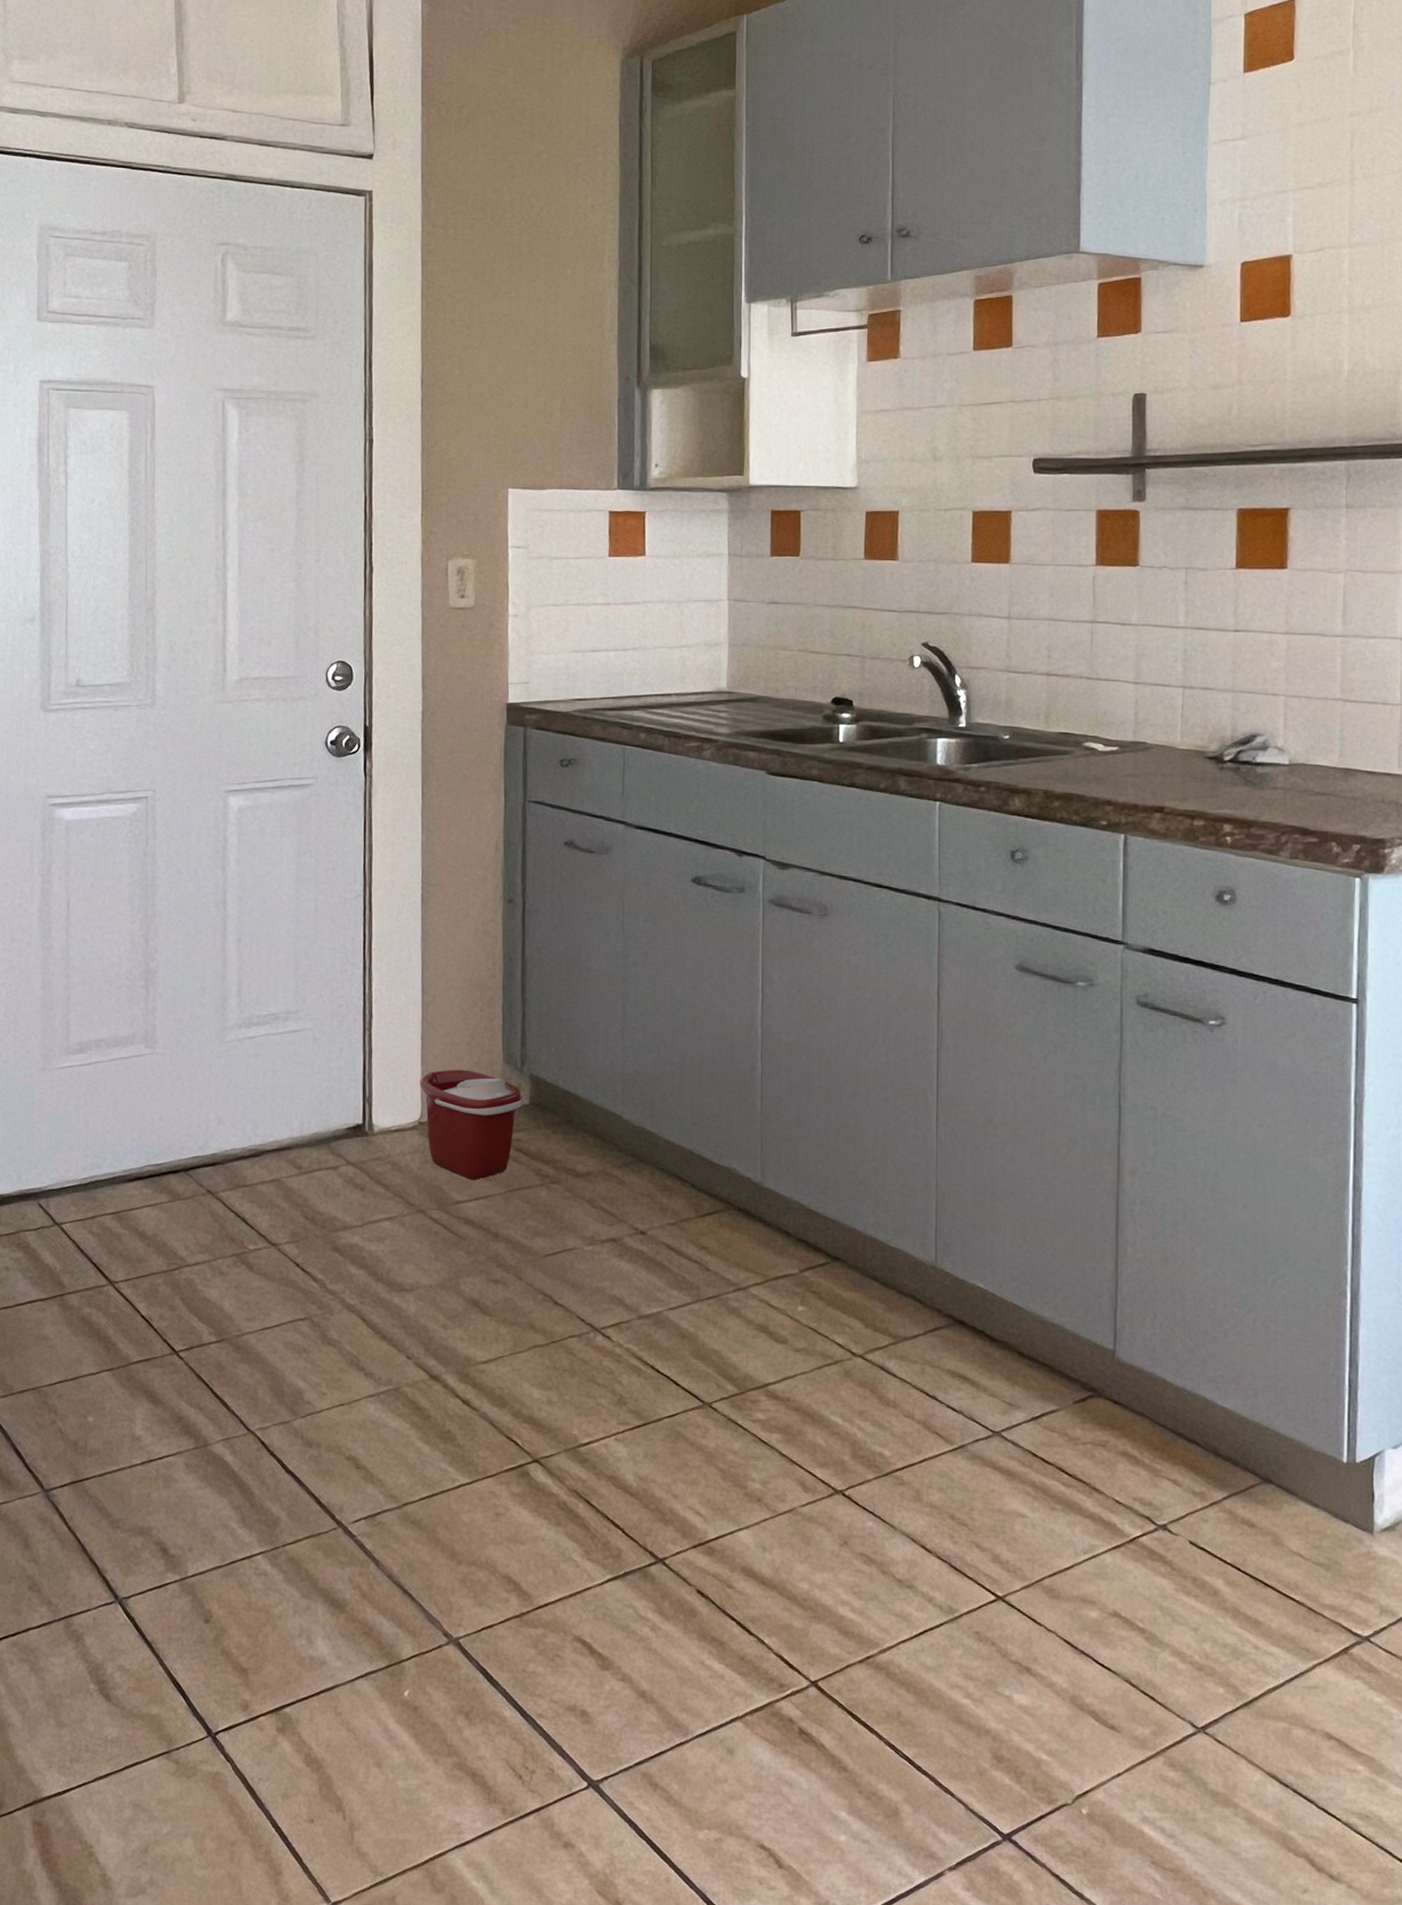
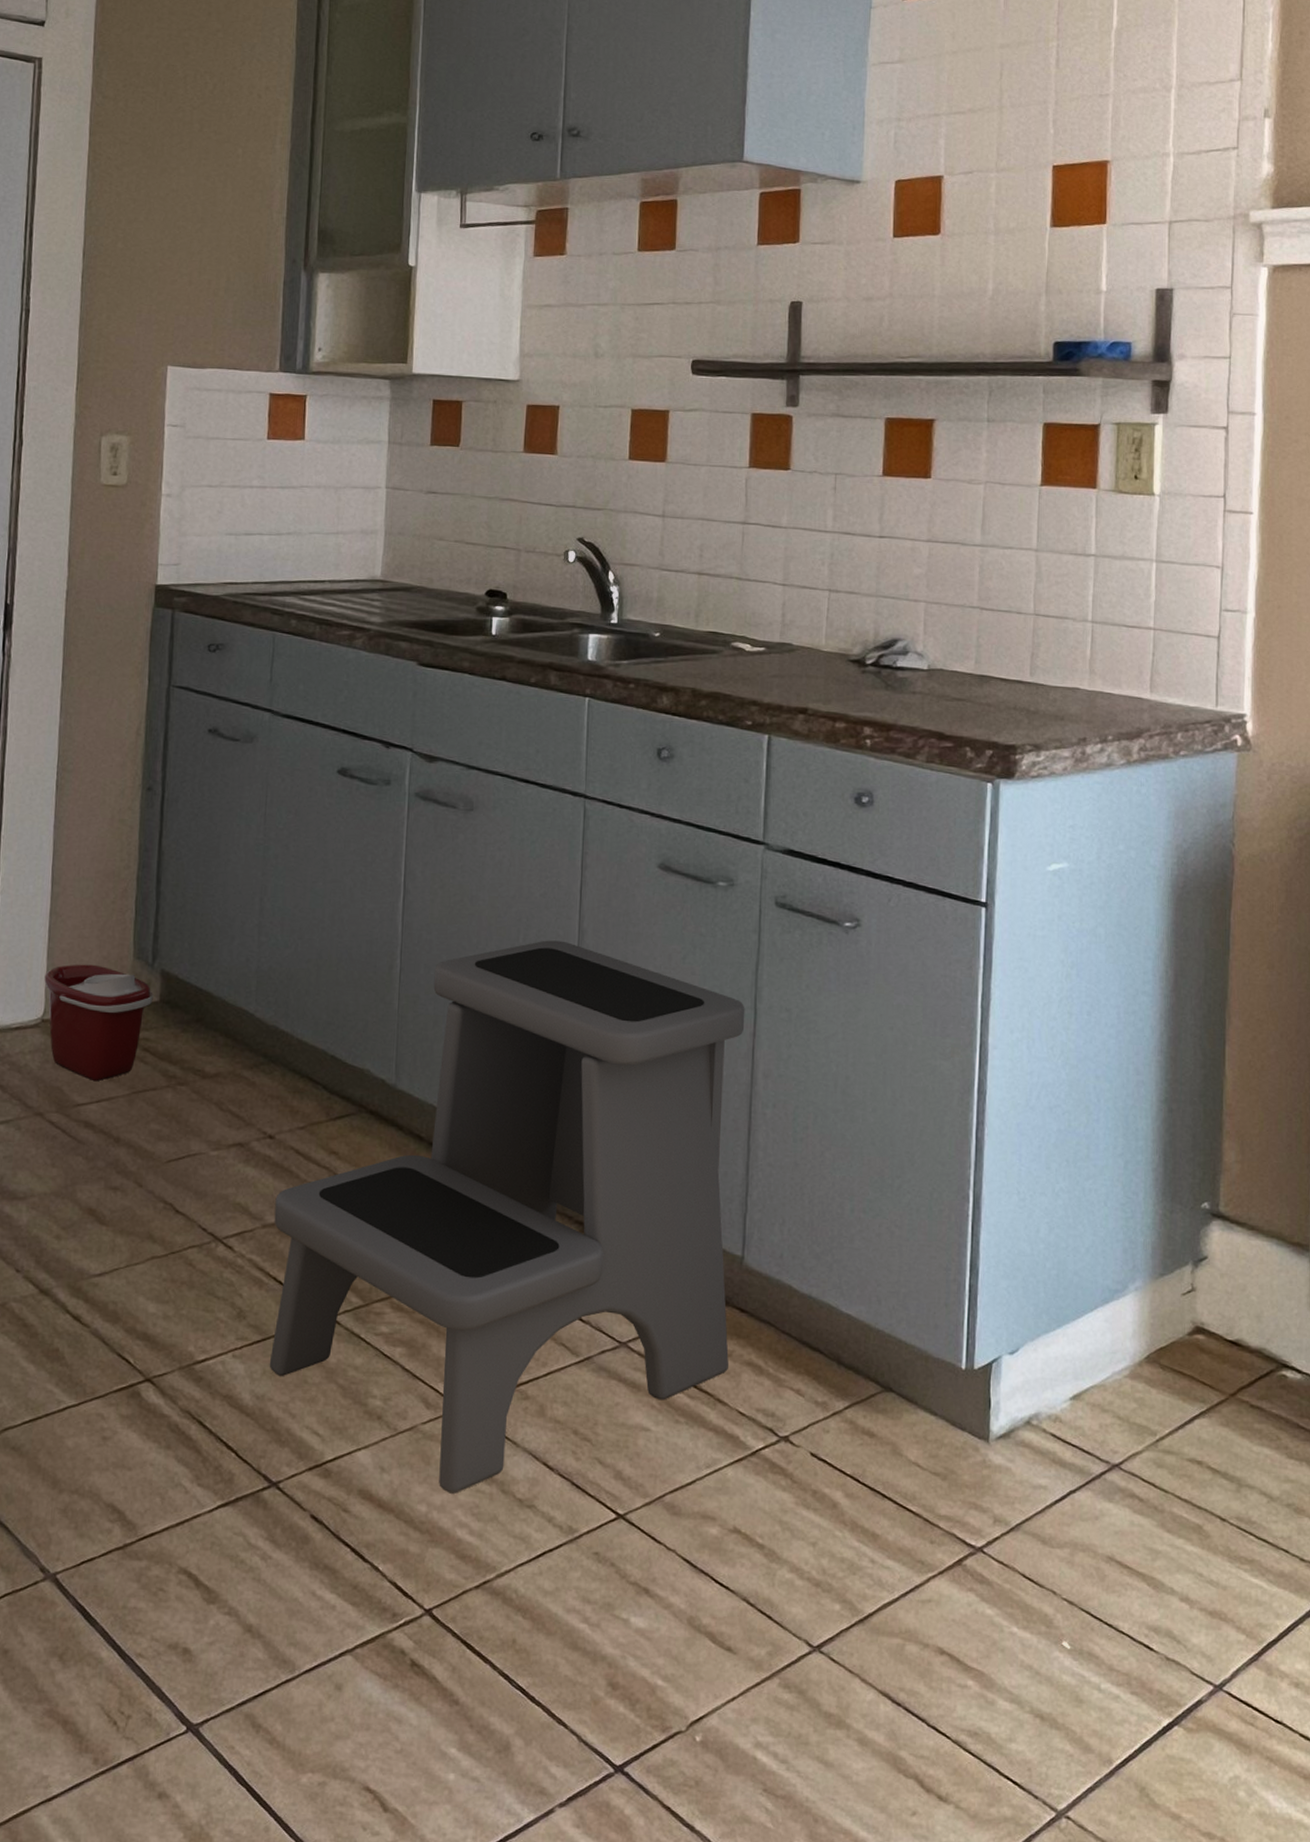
step stool: none [649,1041,1109,1573] -> present [269,940,745,1494]

